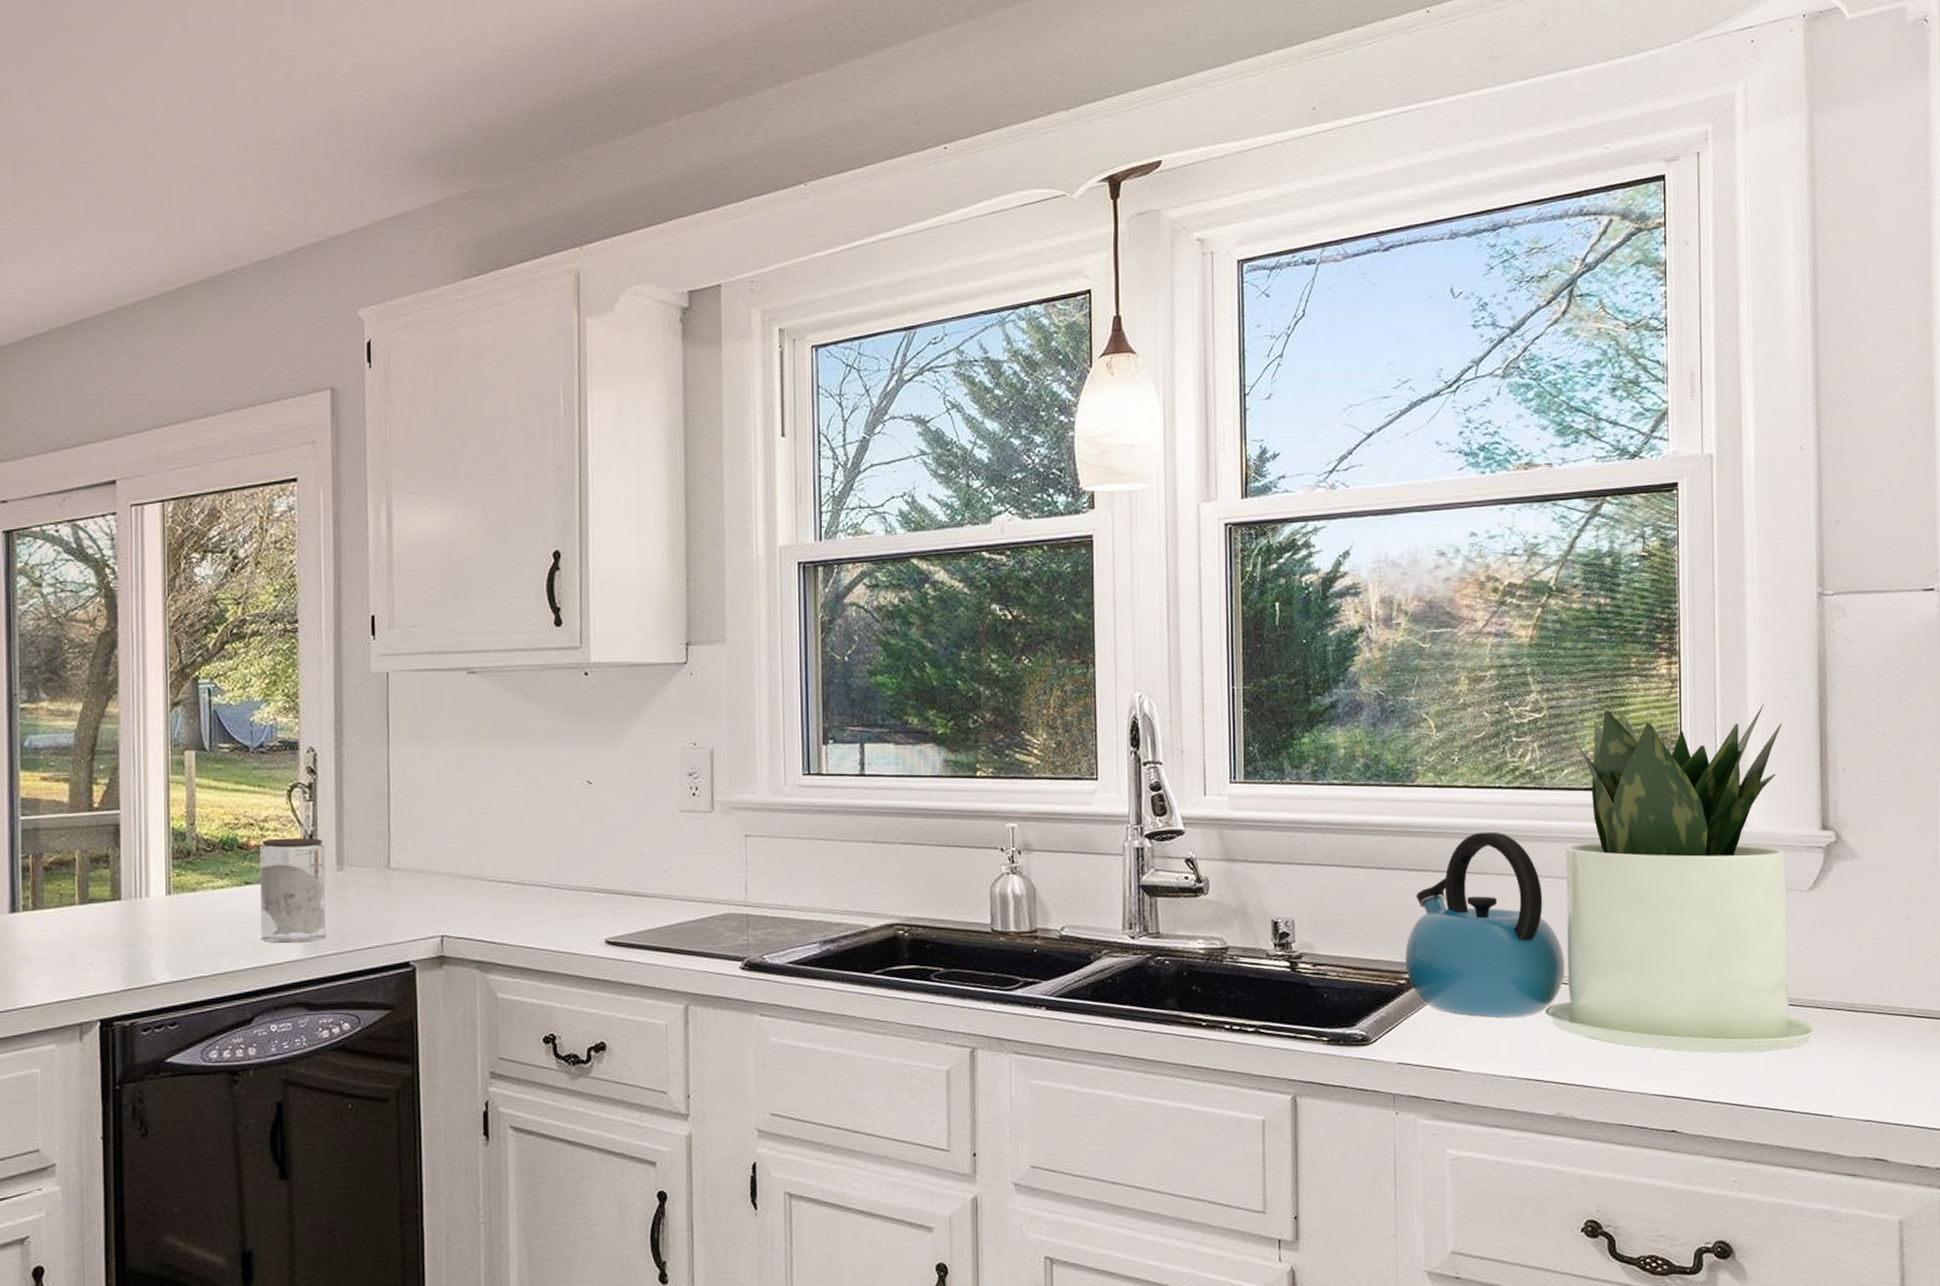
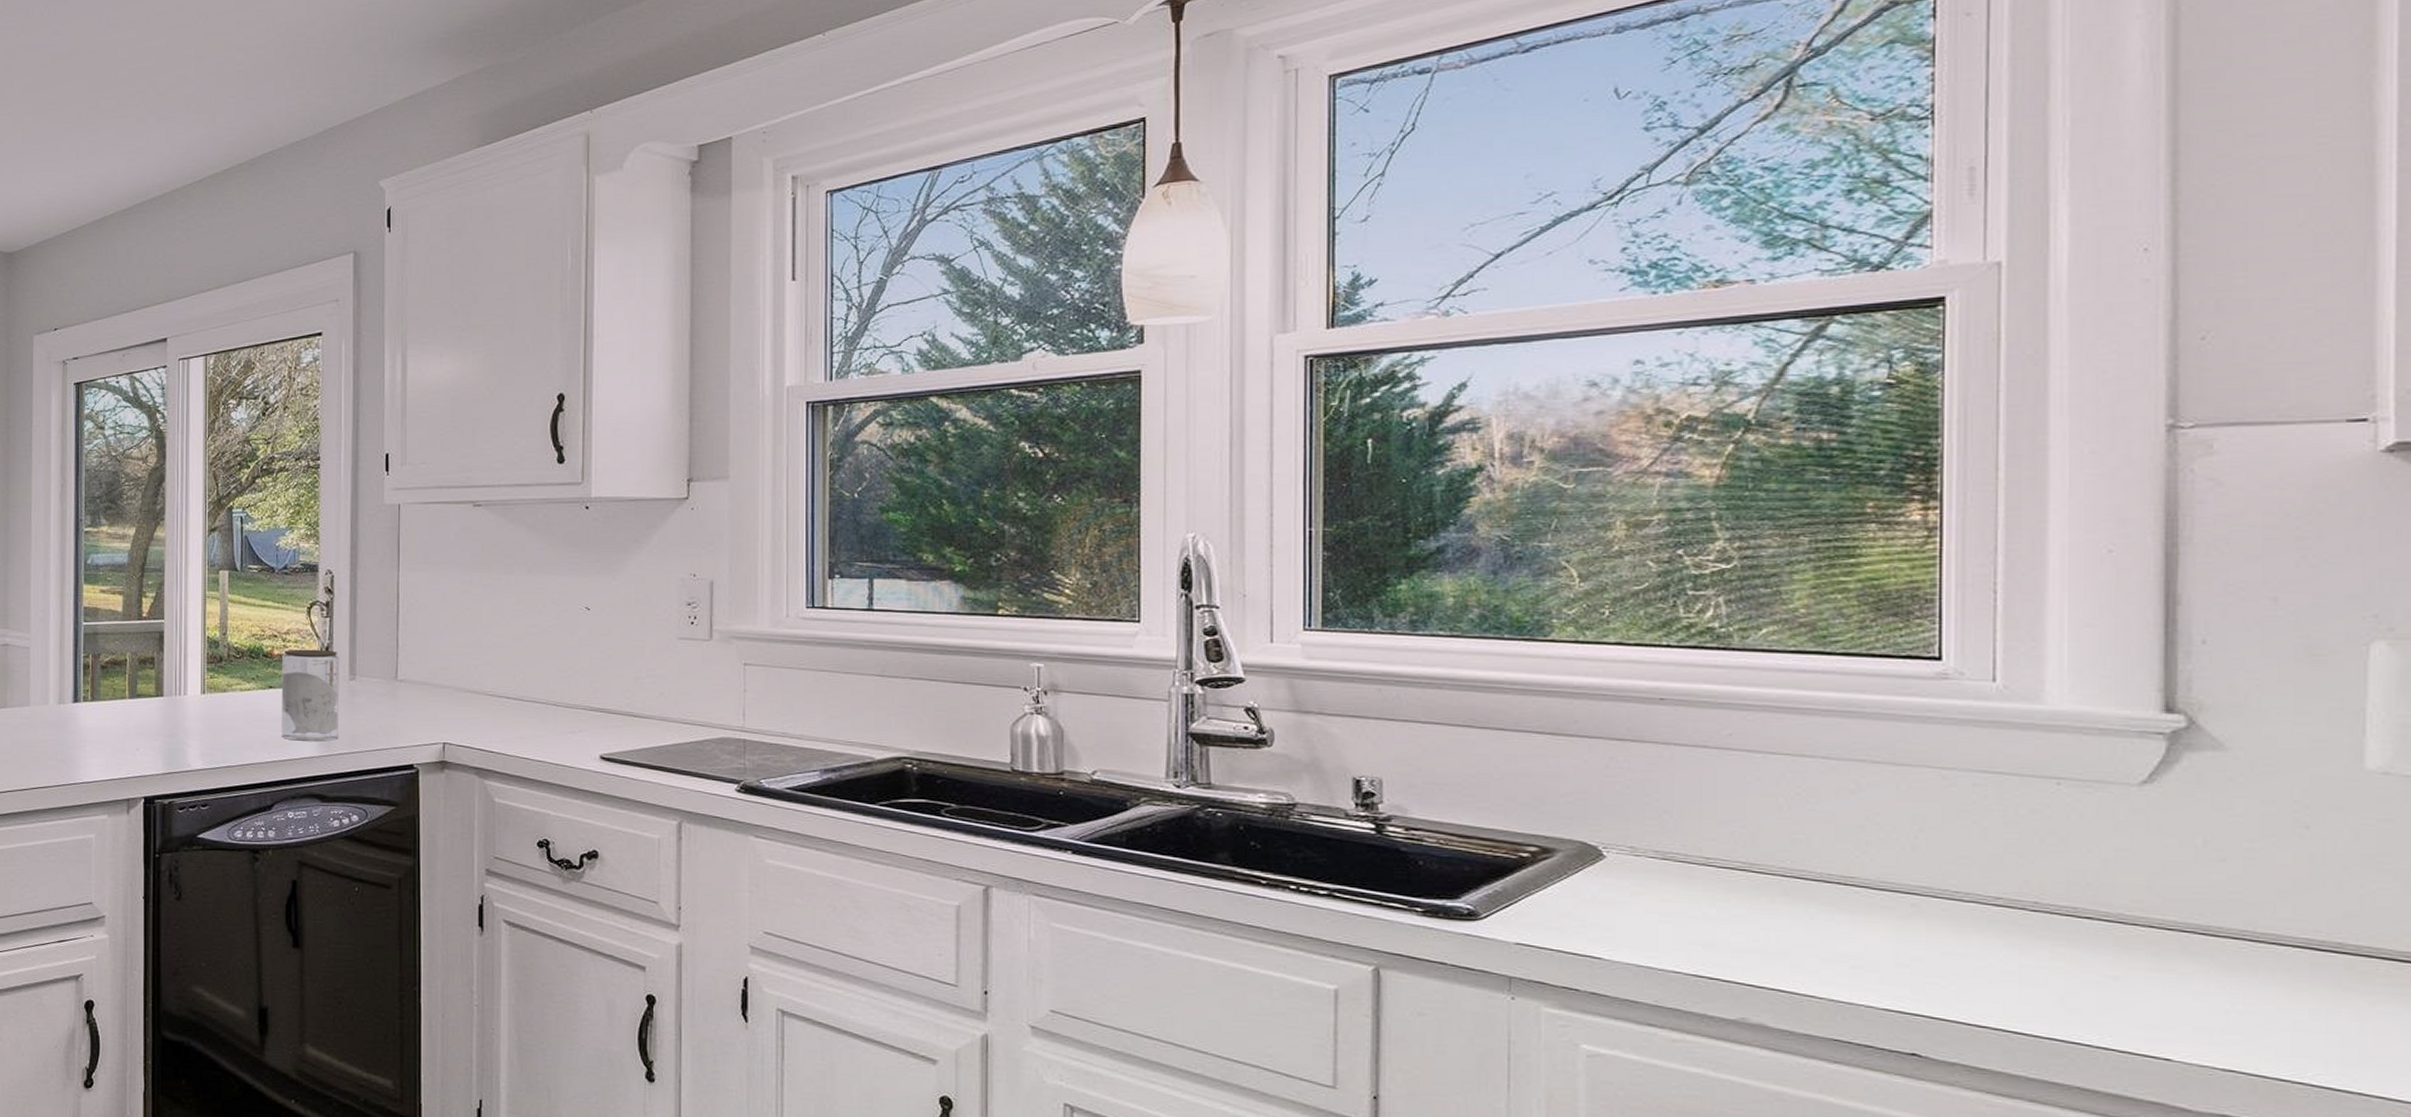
kettle: present [1405,831,1566,1018] -> none [1529,695,1757,906]
planter: present [1545,703,1817,1054] -> none [1725,558,2149,975]

